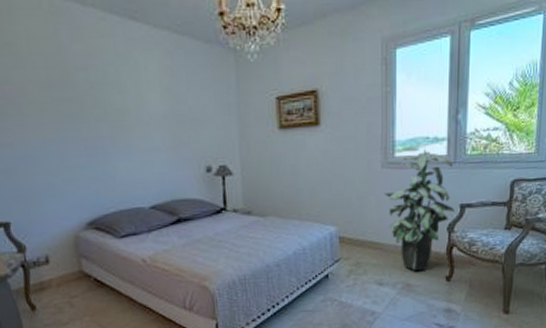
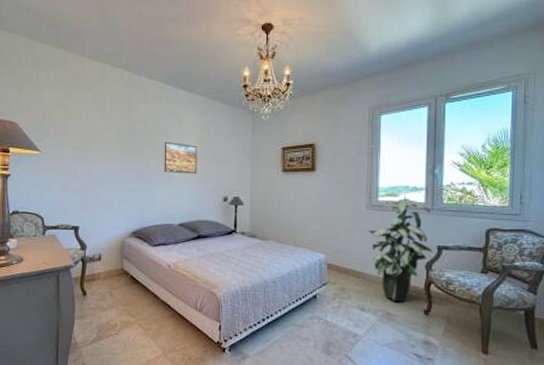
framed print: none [116,96,168,140] -> present [164,141,198,174]

